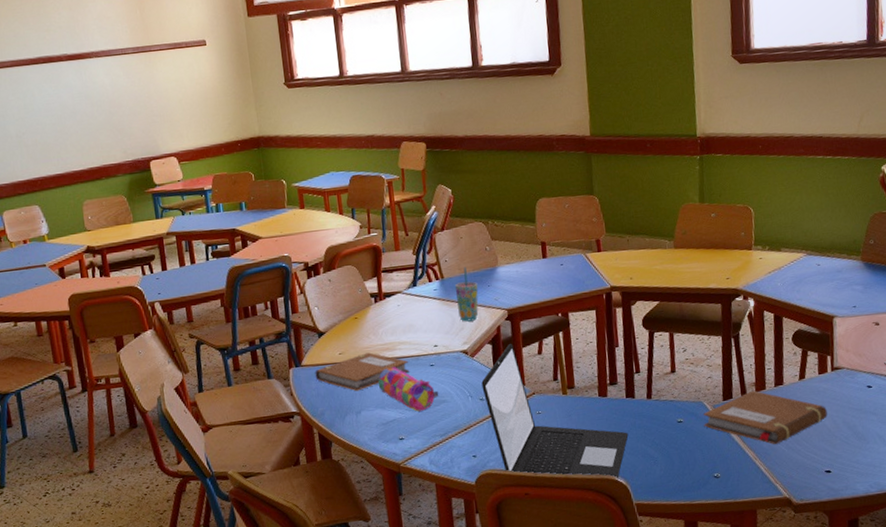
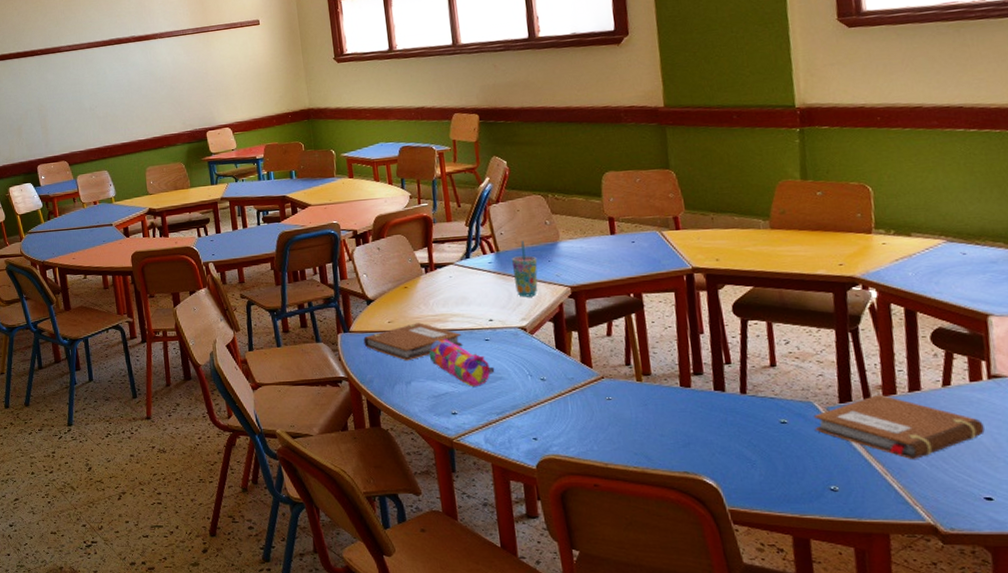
laptop: present [481,344,629,480] -> none [542,323,718,481]

